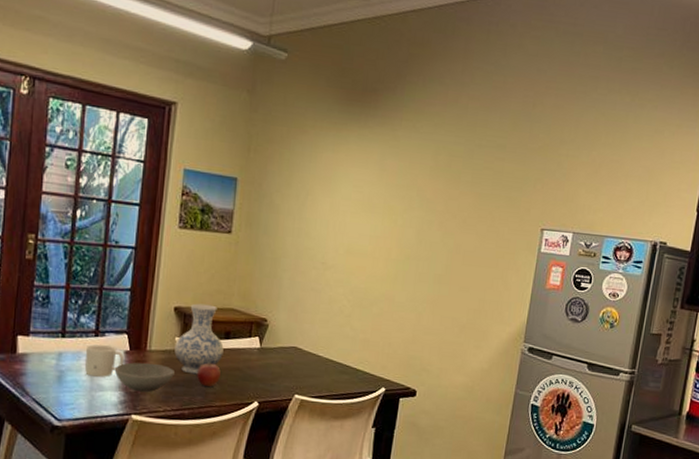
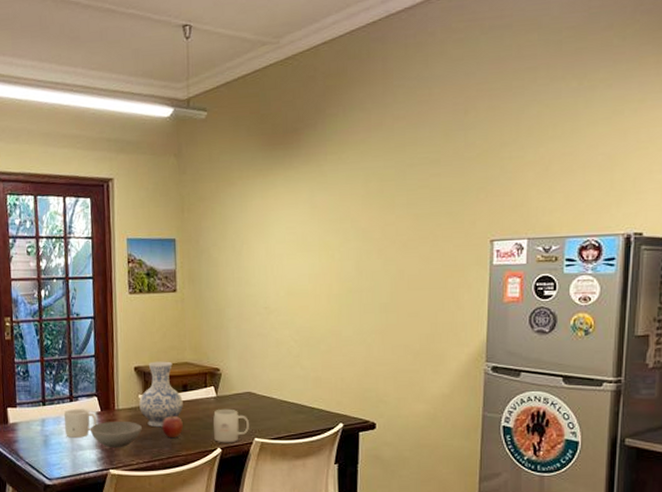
mug: none [251,361,291,398] -> present [212,408,249,443]

